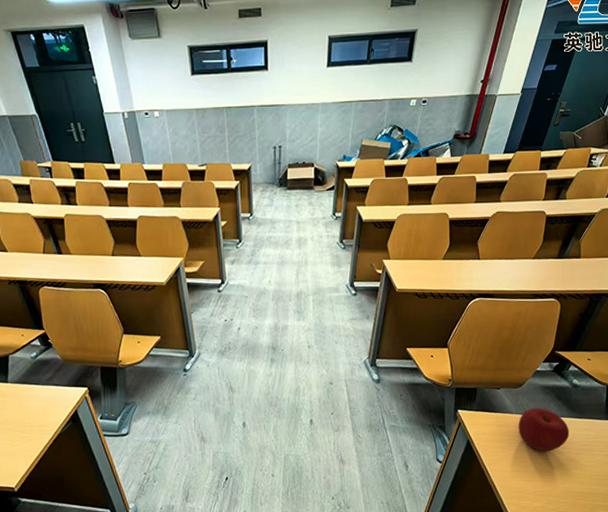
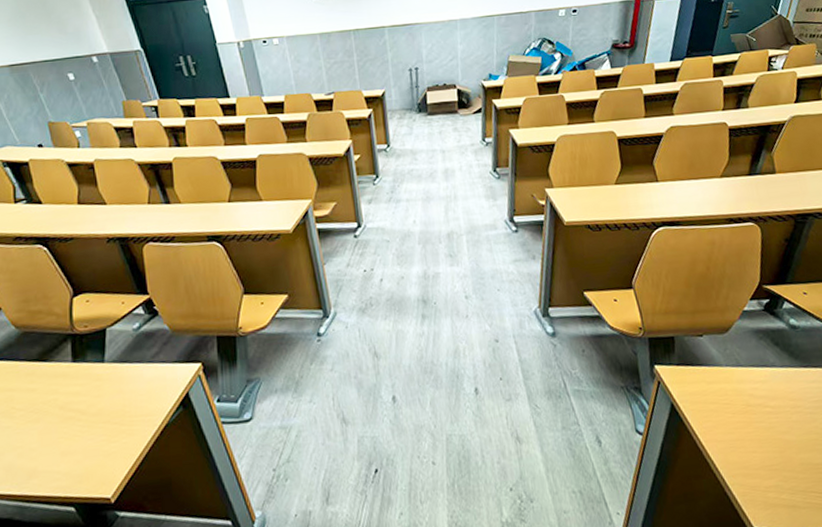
apple: present [518,407,569,452] -> none [730,357,796,413]

